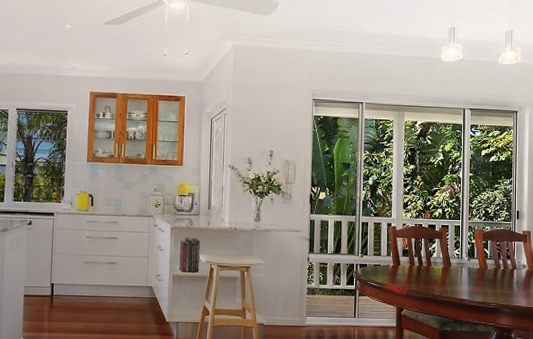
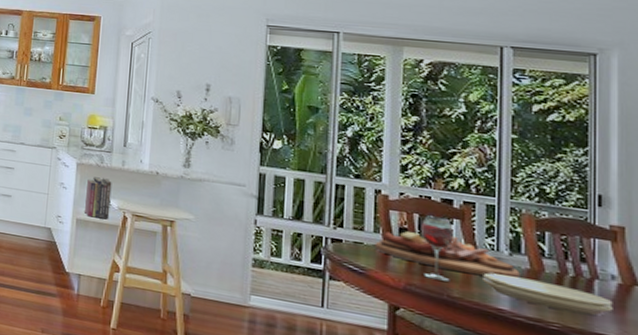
food platter: none [387,251,474,278] -> present [374,230,520,279]
wineglass: none [416,238,437,285] -> present [421,215,455,282]
plate: none [452,274,524,295] -> present [481,272,613,315]

